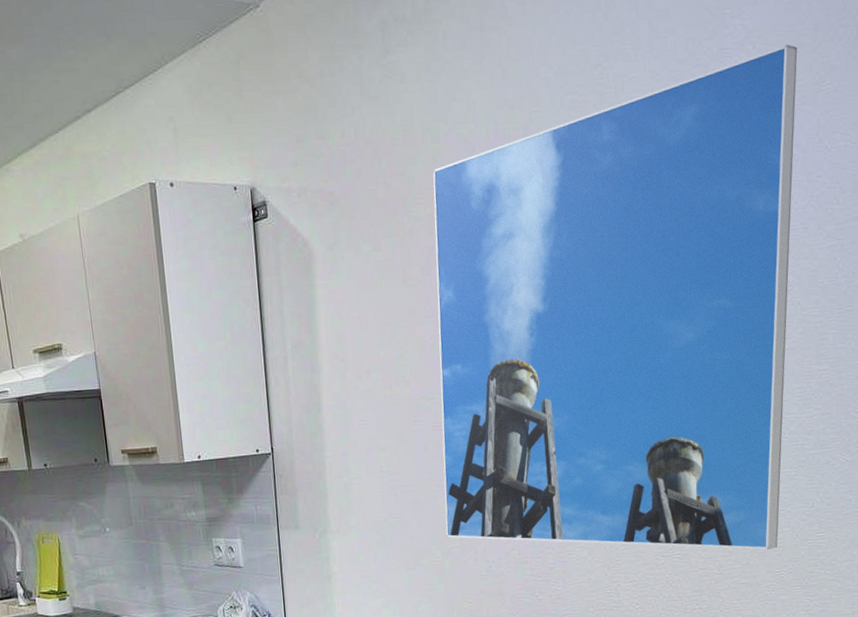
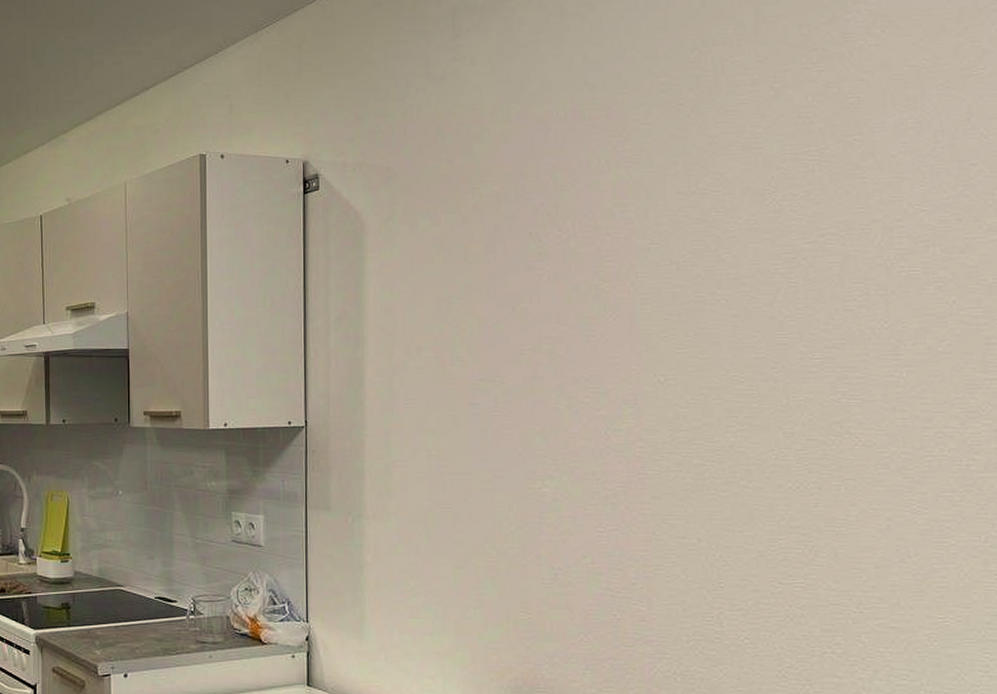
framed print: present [433,44,798,550] -> none [501,28,940,589]

